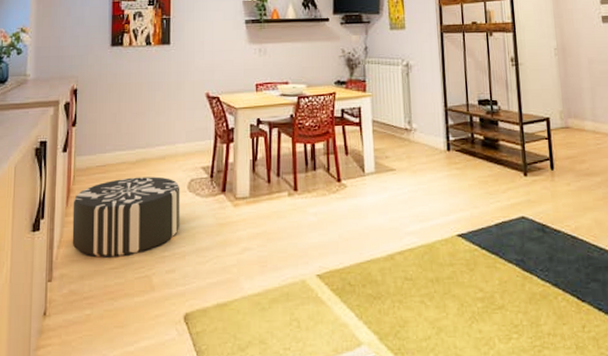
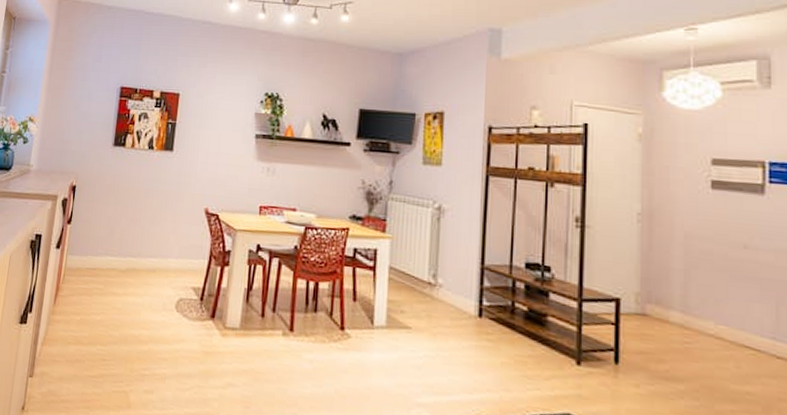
pouf: present [72,176,180,258] -> none [55,285,168,366]

